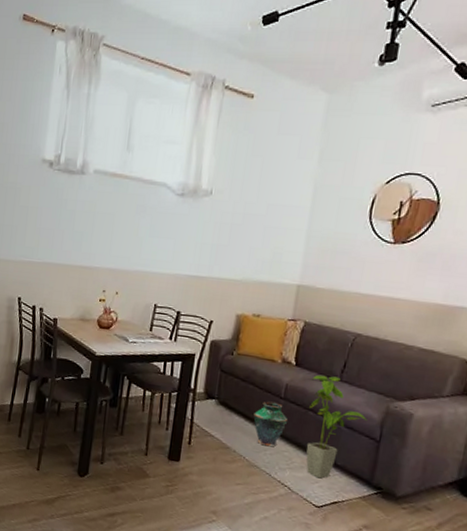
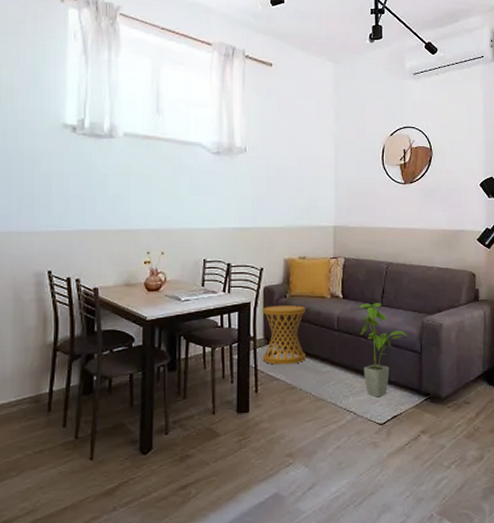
side table: none [199,360,252,425] -> present [262,305,306,365]
vase: present [253,401,289,447] -> none [313,335,344,378]

